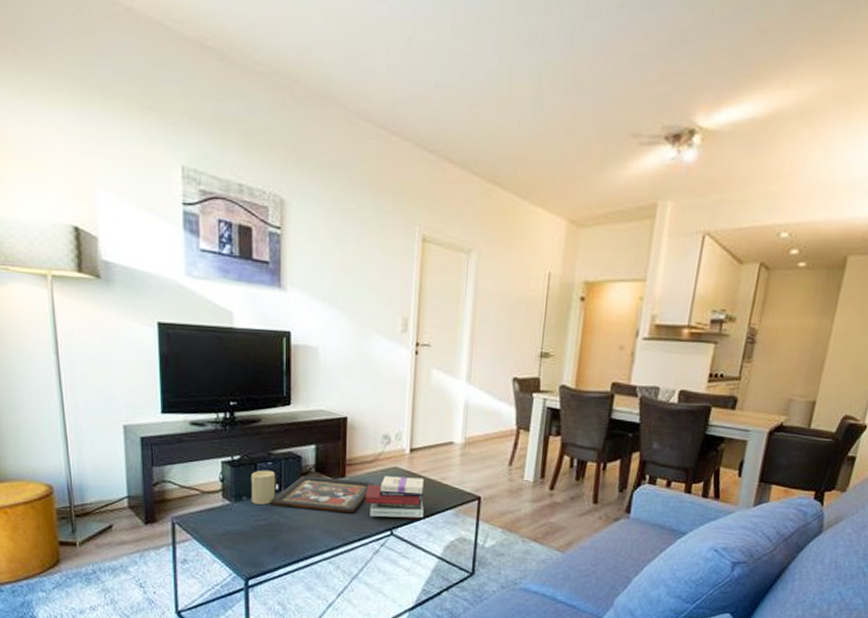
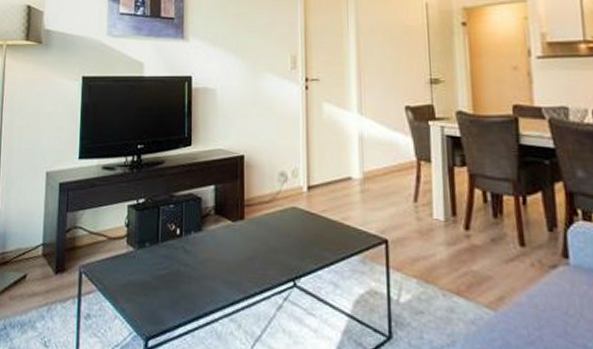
candle: present [250,470,276,505] -> none [153,213,178,252]
decorative tray: present [271,475,374,514] -> none [172,218,273,261]
books: present [365,476,424,520] -> none [265,217,327,268]

